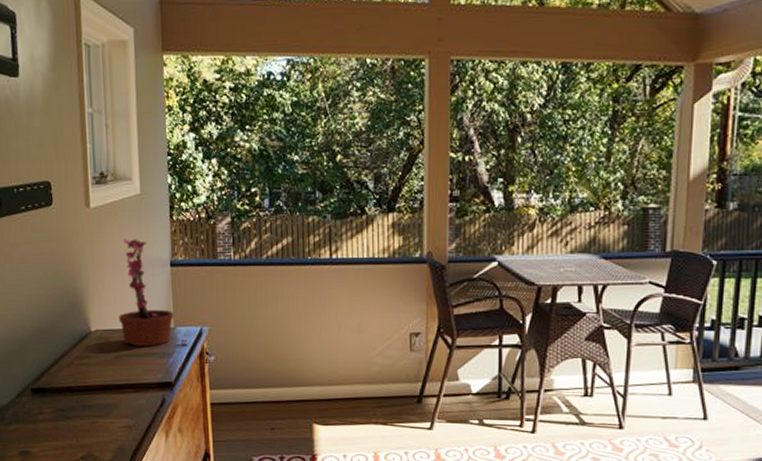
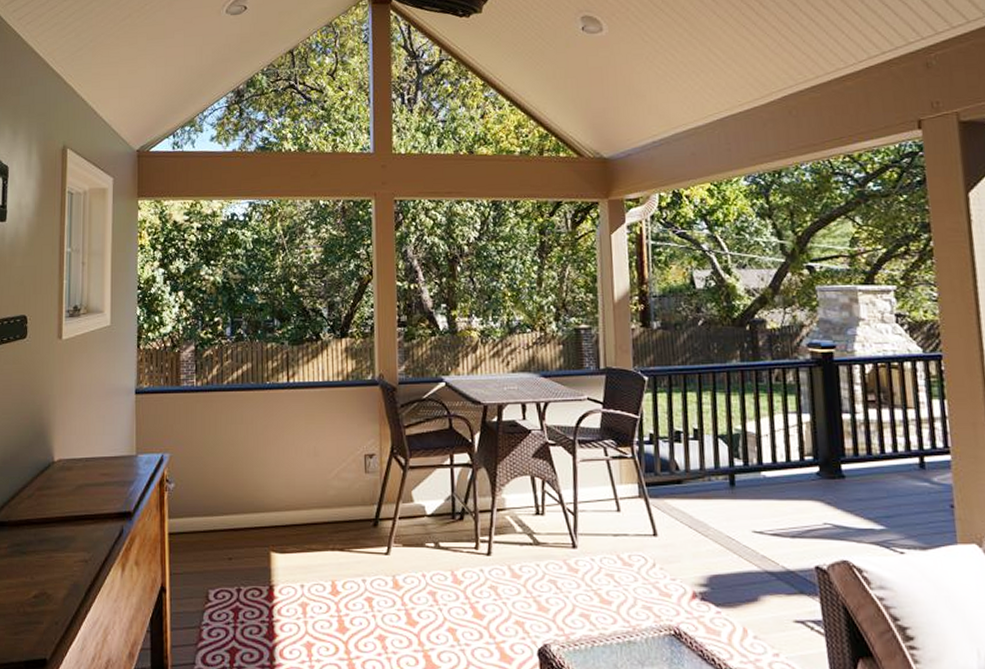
potted plant: present [118,239,190,347] -> none [82,368,151,476]

